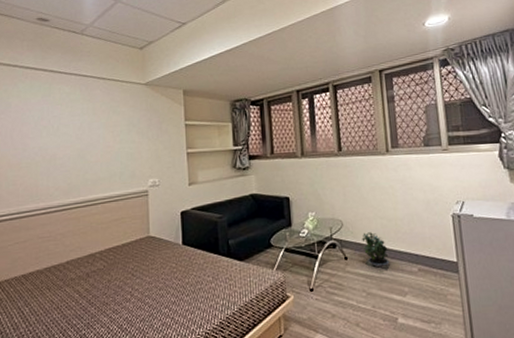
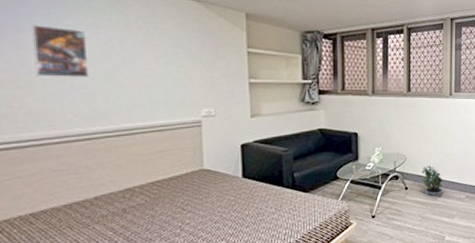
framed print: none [32,118,67,159] -> present [32,25,89,77]

